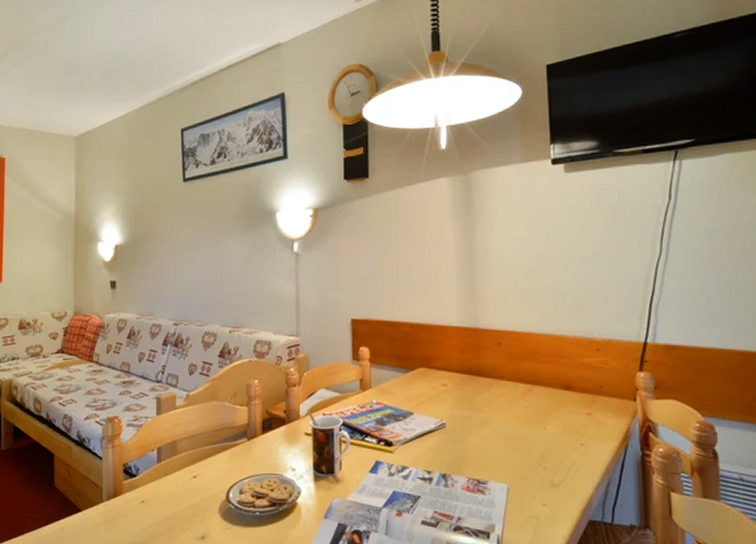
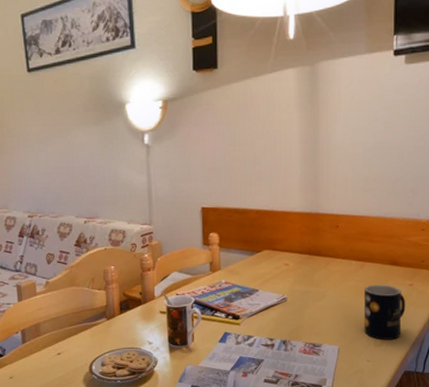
mug: none [533,411,585,480] -> present [363,284,406,340]

